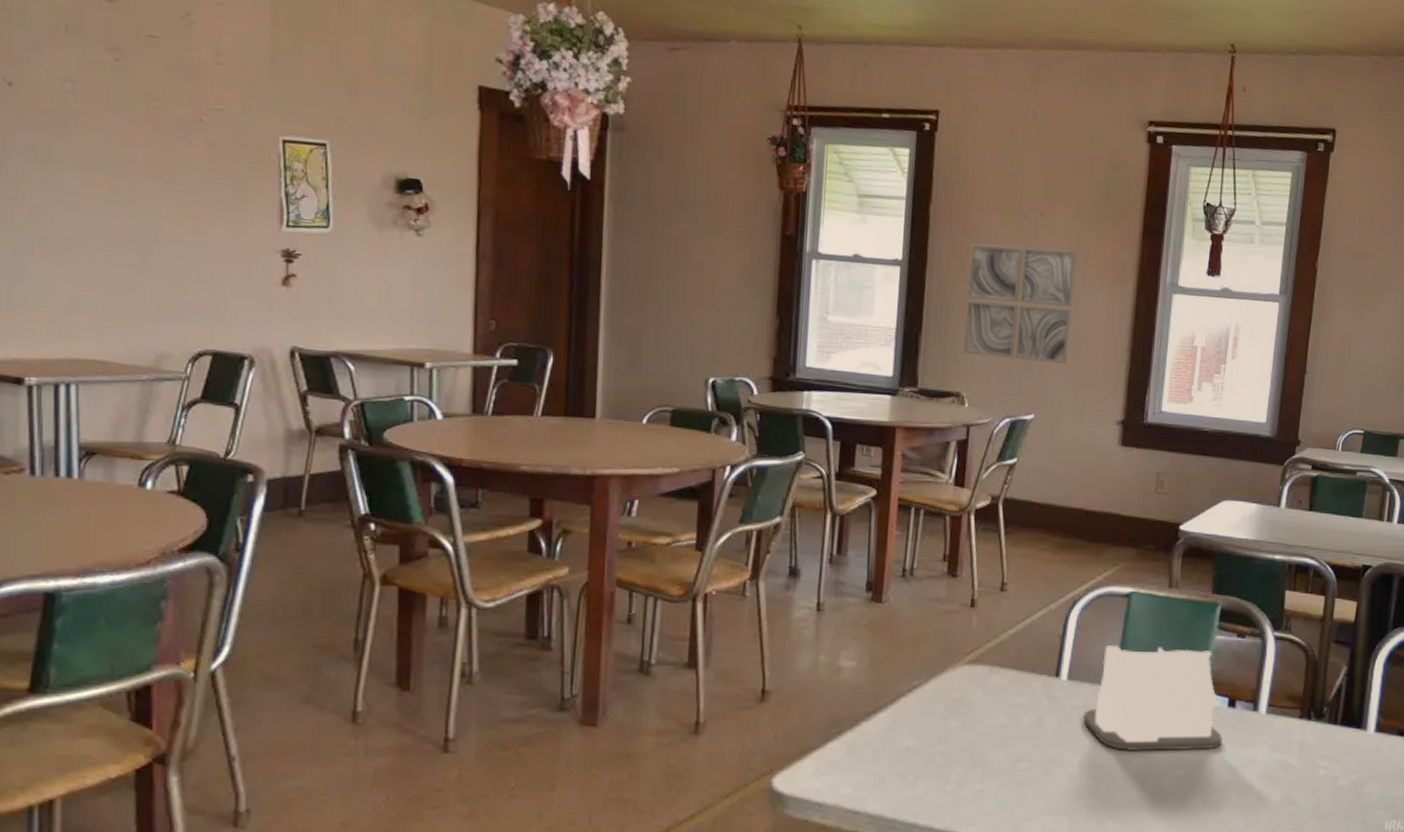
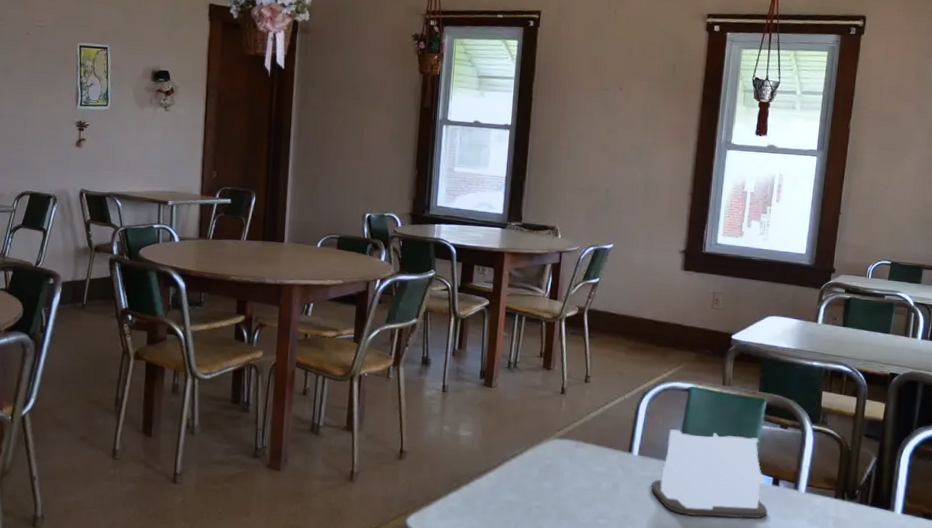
wall art: present [963,243,1077,365] -> none [557,112,649,206]

